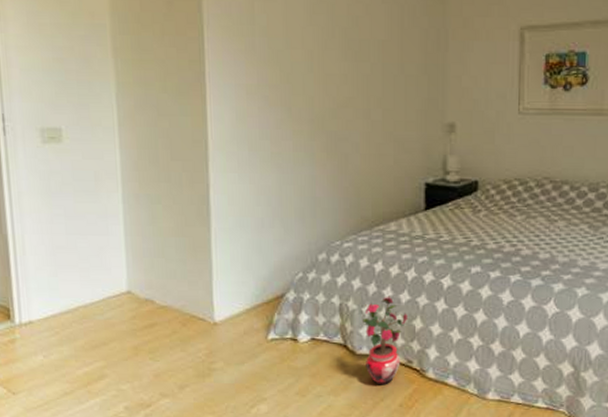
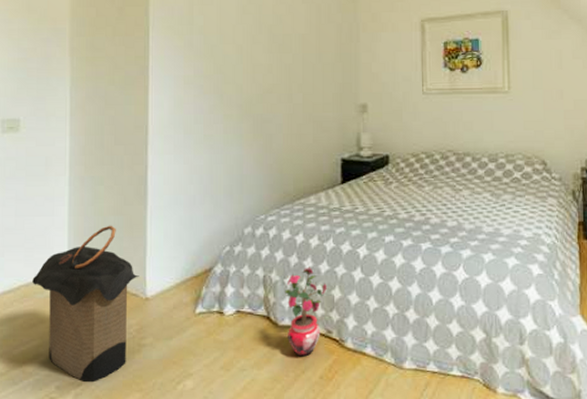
laundry hamper: none [90,247,206,403] -> present [32,225,139,381]

